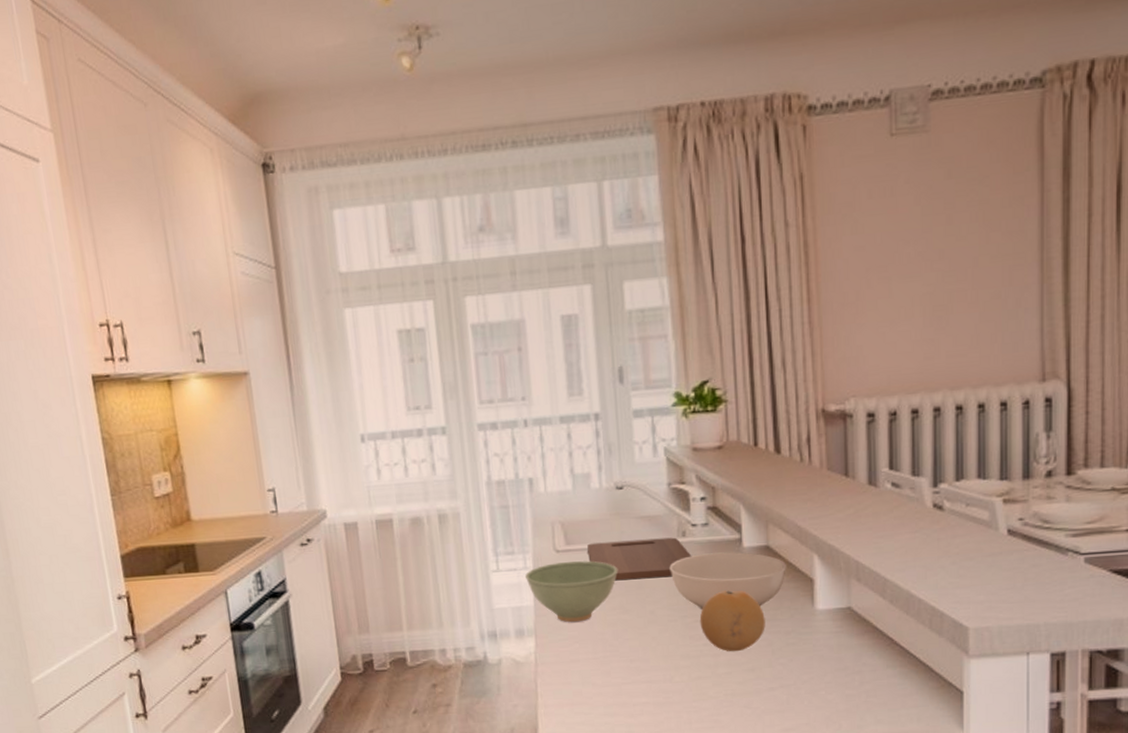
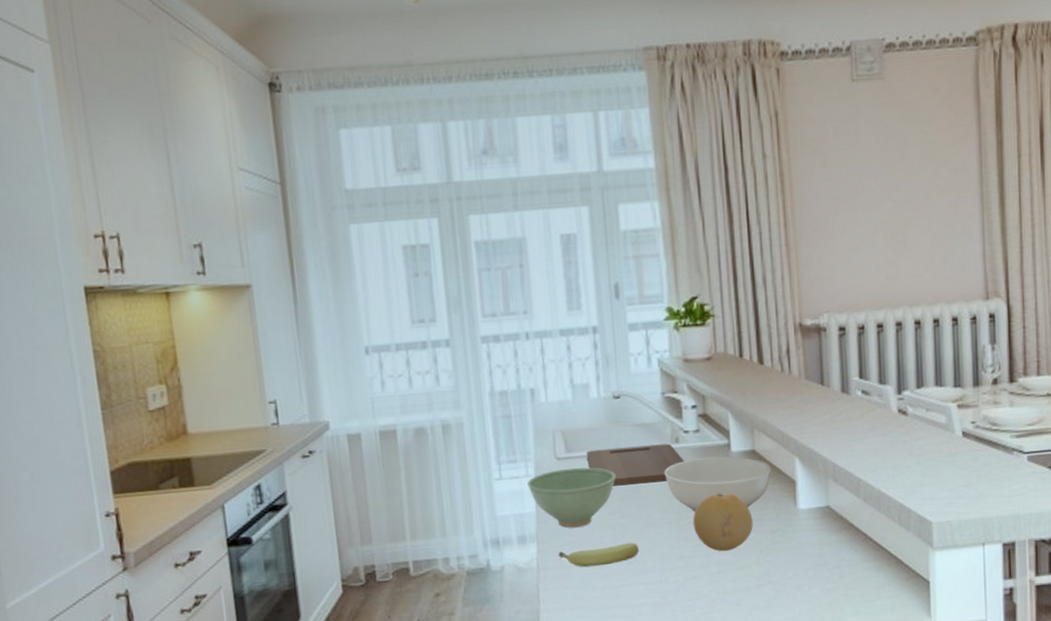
fruit: none [557,639,642,664] -> present [558,542,639,568]

